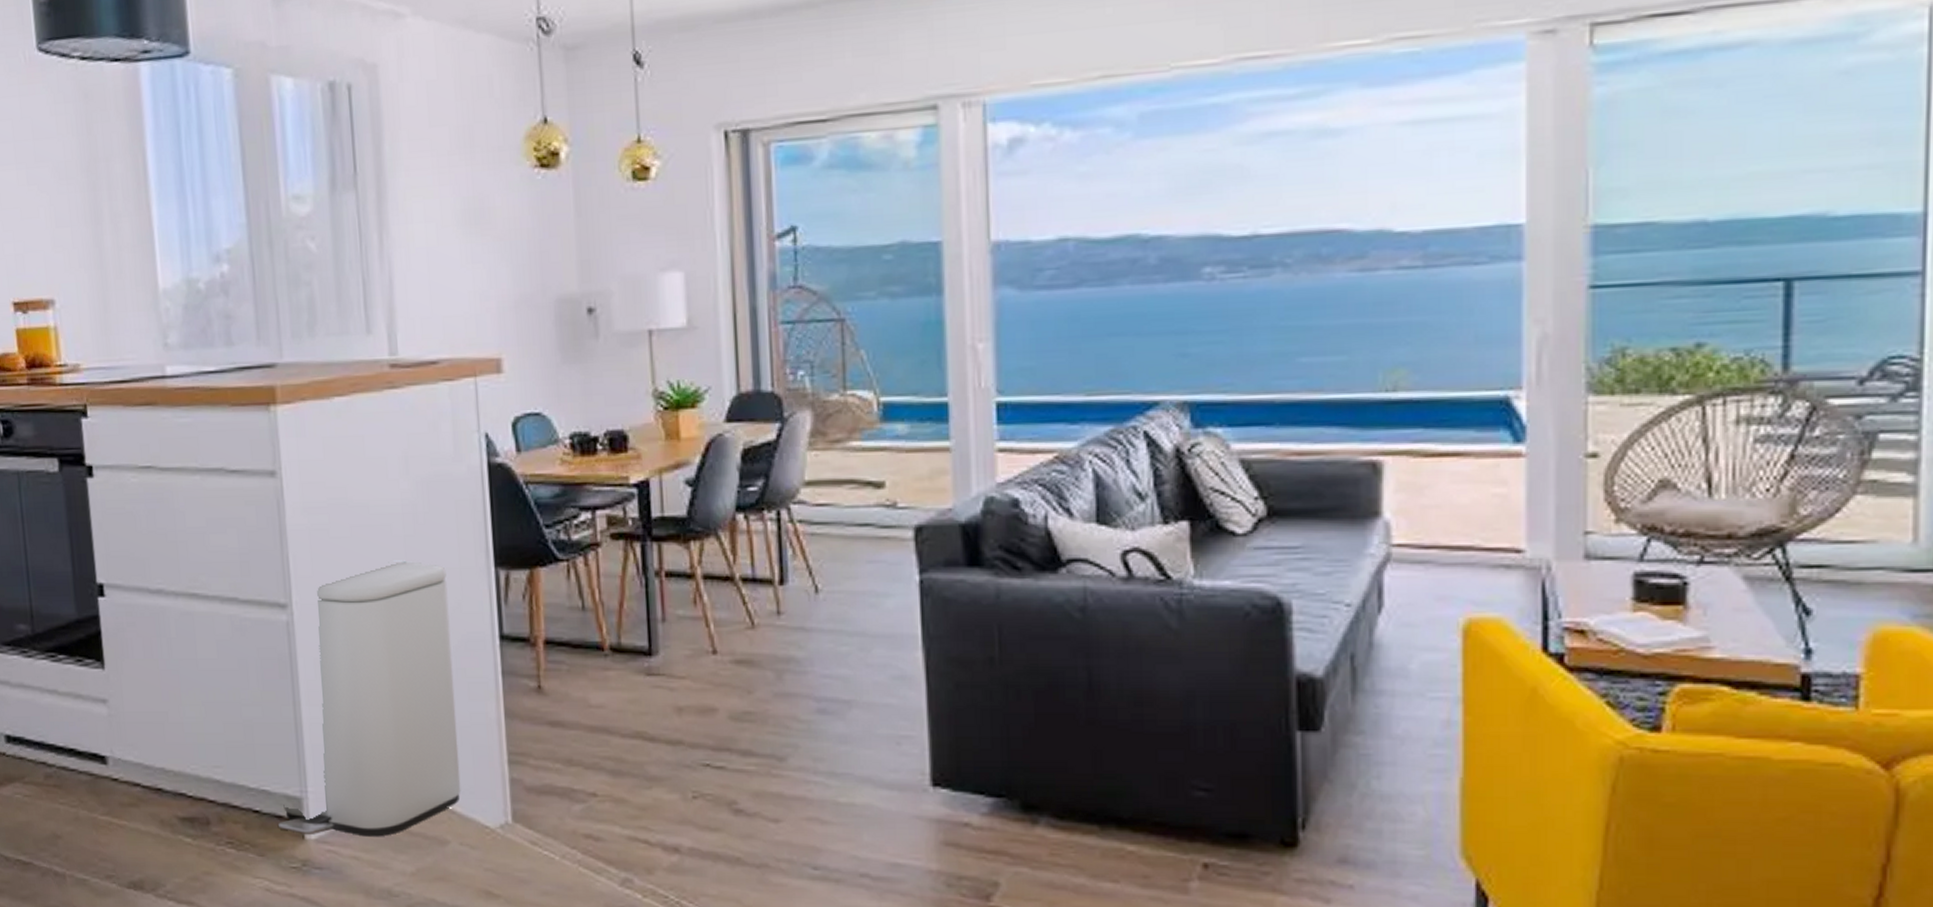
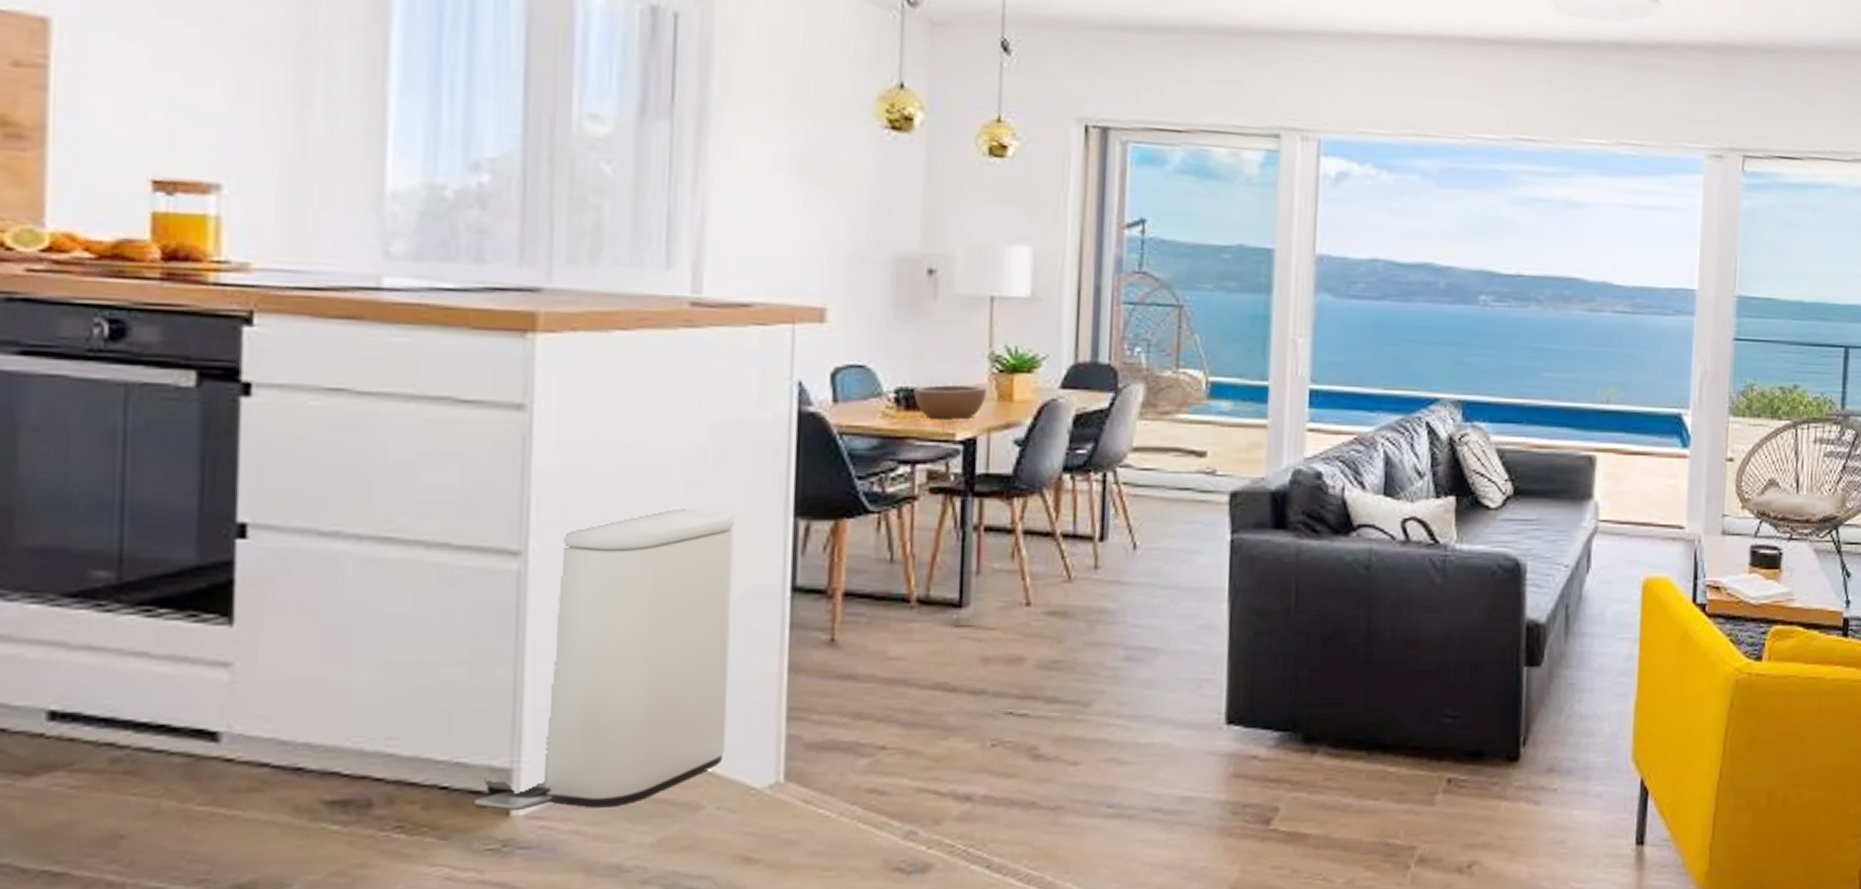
bowl: none [586,426,654,461] -> present [913,385,986,418]

